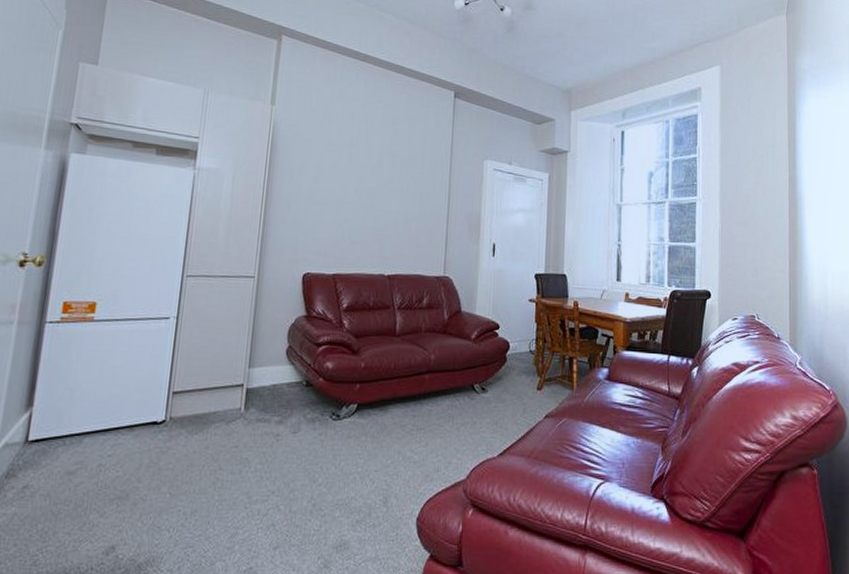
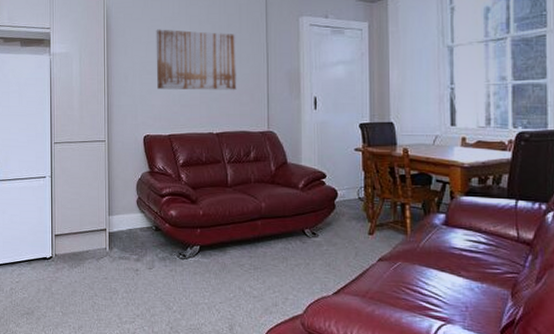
wall art: none [325,154,419,229] -> present [156,29,237,90]

